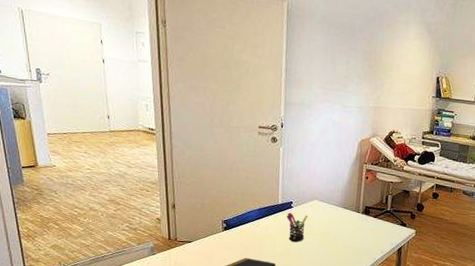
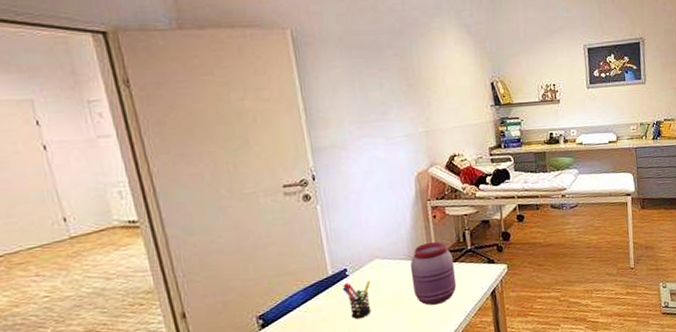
jar: none [339,197,374,247] -> present [410,241,457,305]

